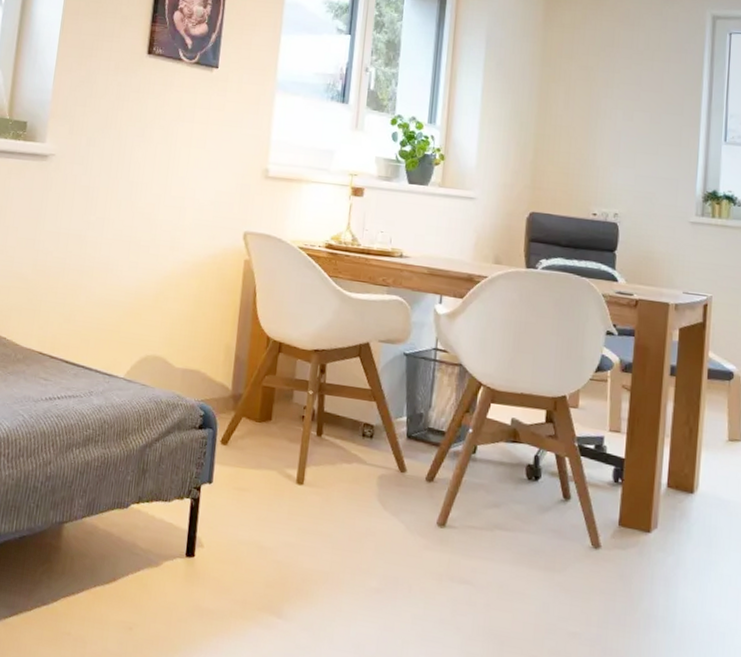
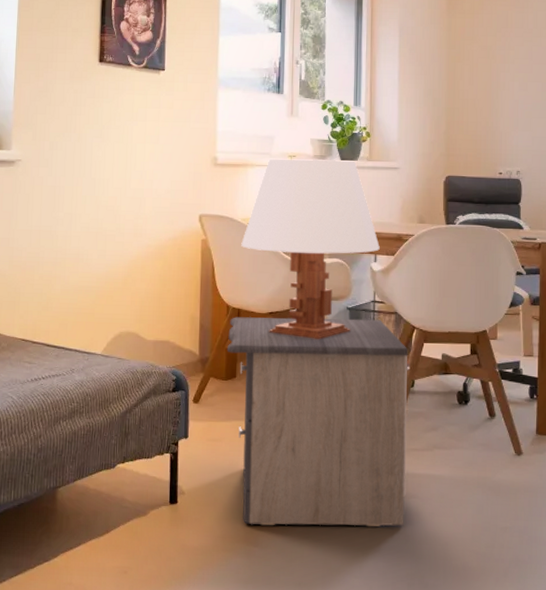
nightstand: none [263,351,472,616] -> present [227,317,409,527]
table lamp: none [288,176,447,387] -> present [241,159,380,339]

